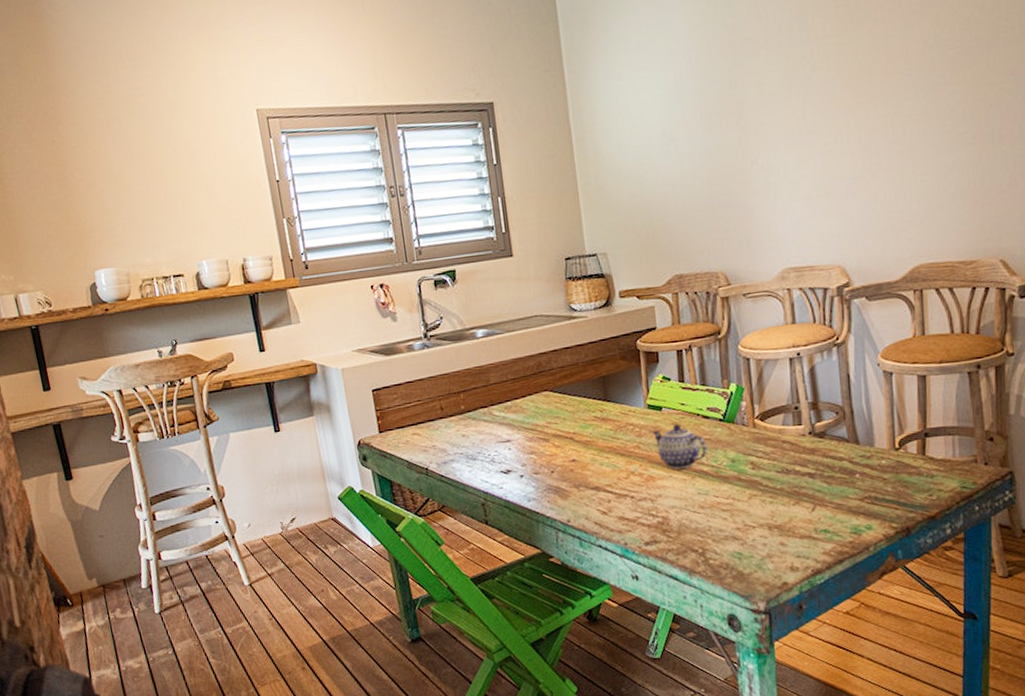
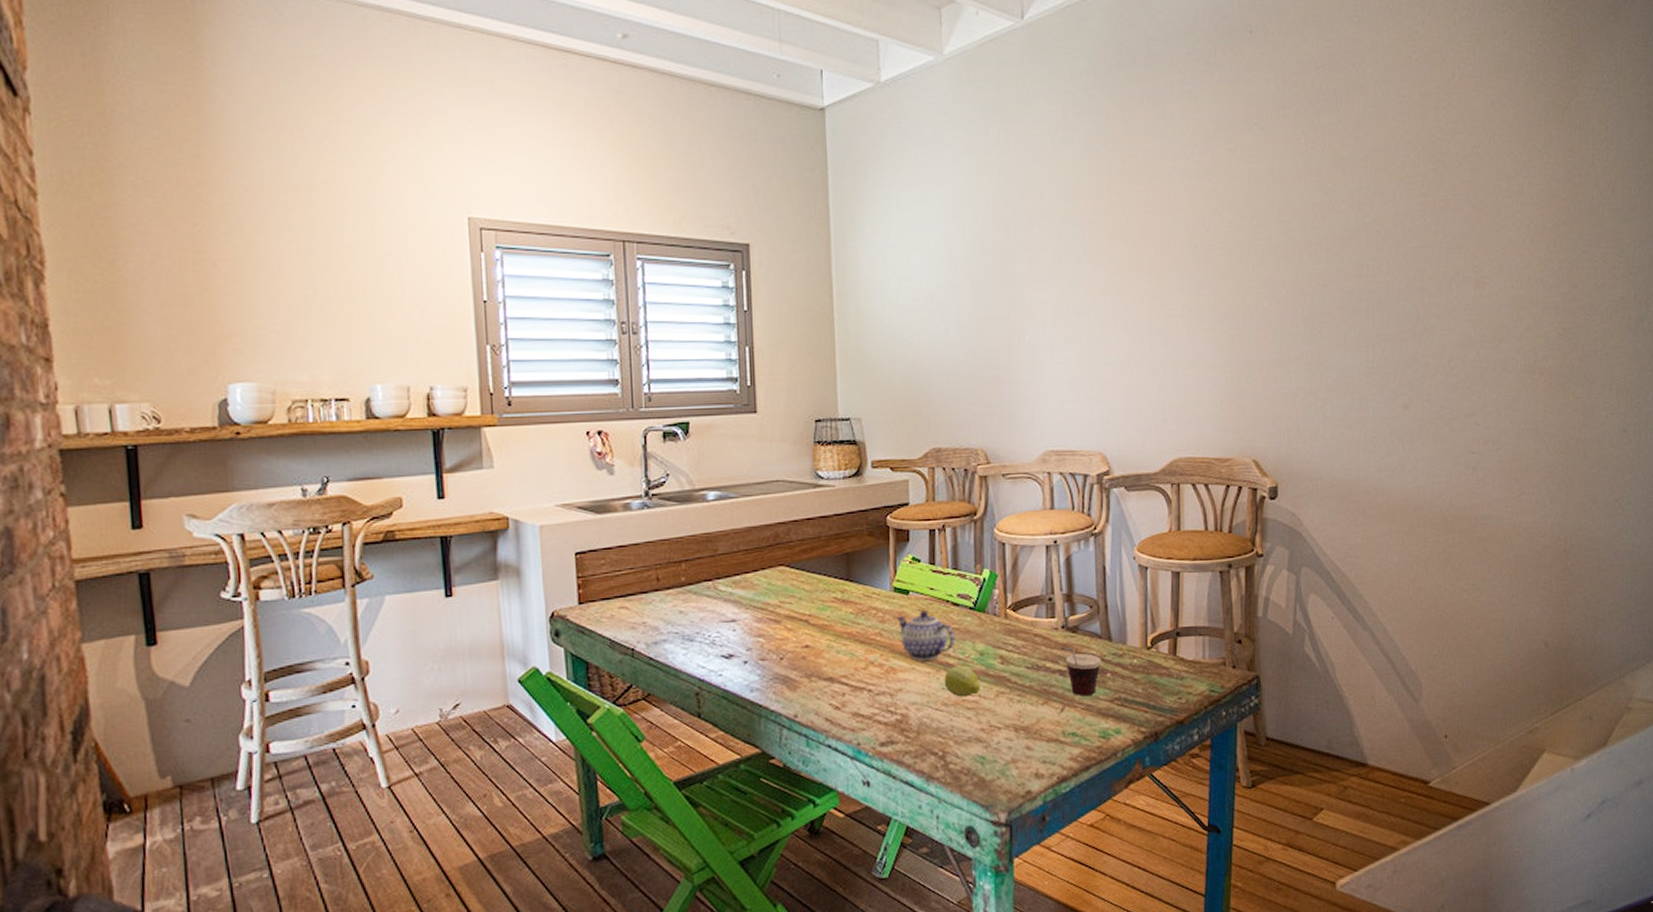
fruit: none [699,472,734,501] -> present [944,665,981,697]
cup: none [810,451,850,496] -> present [1061,647,1101,697]

